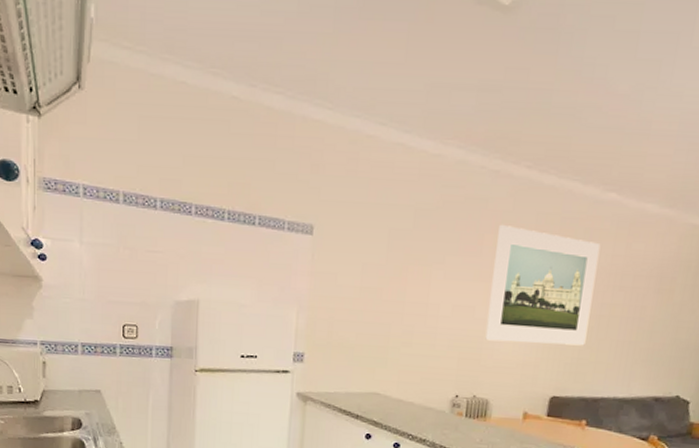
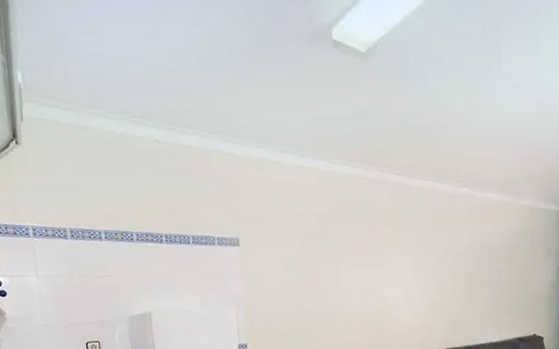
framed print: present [485,224,601,346] -> none [385,220,463,313]

